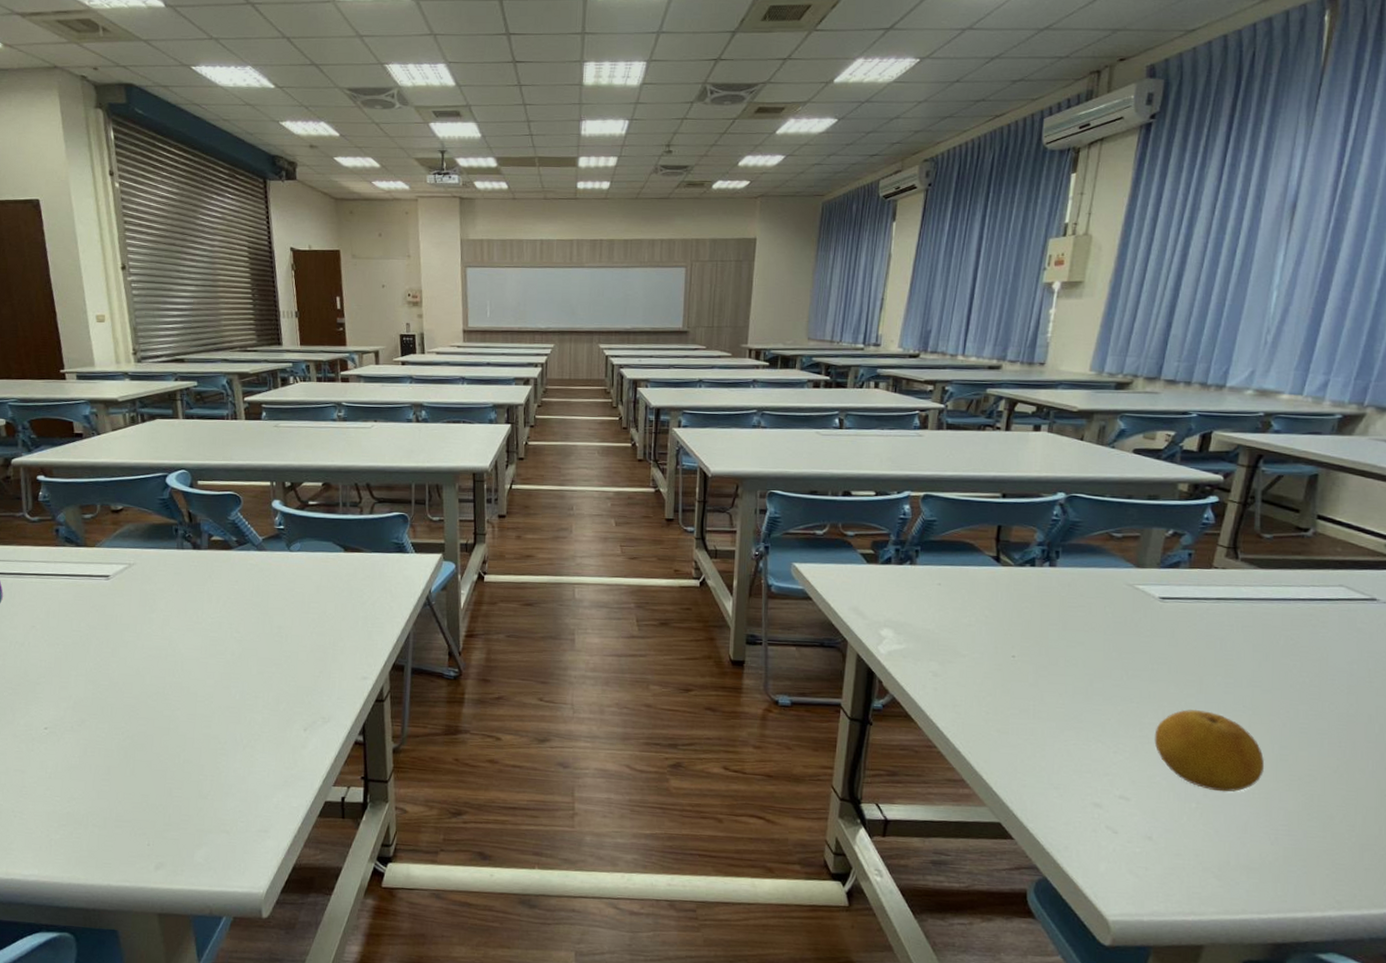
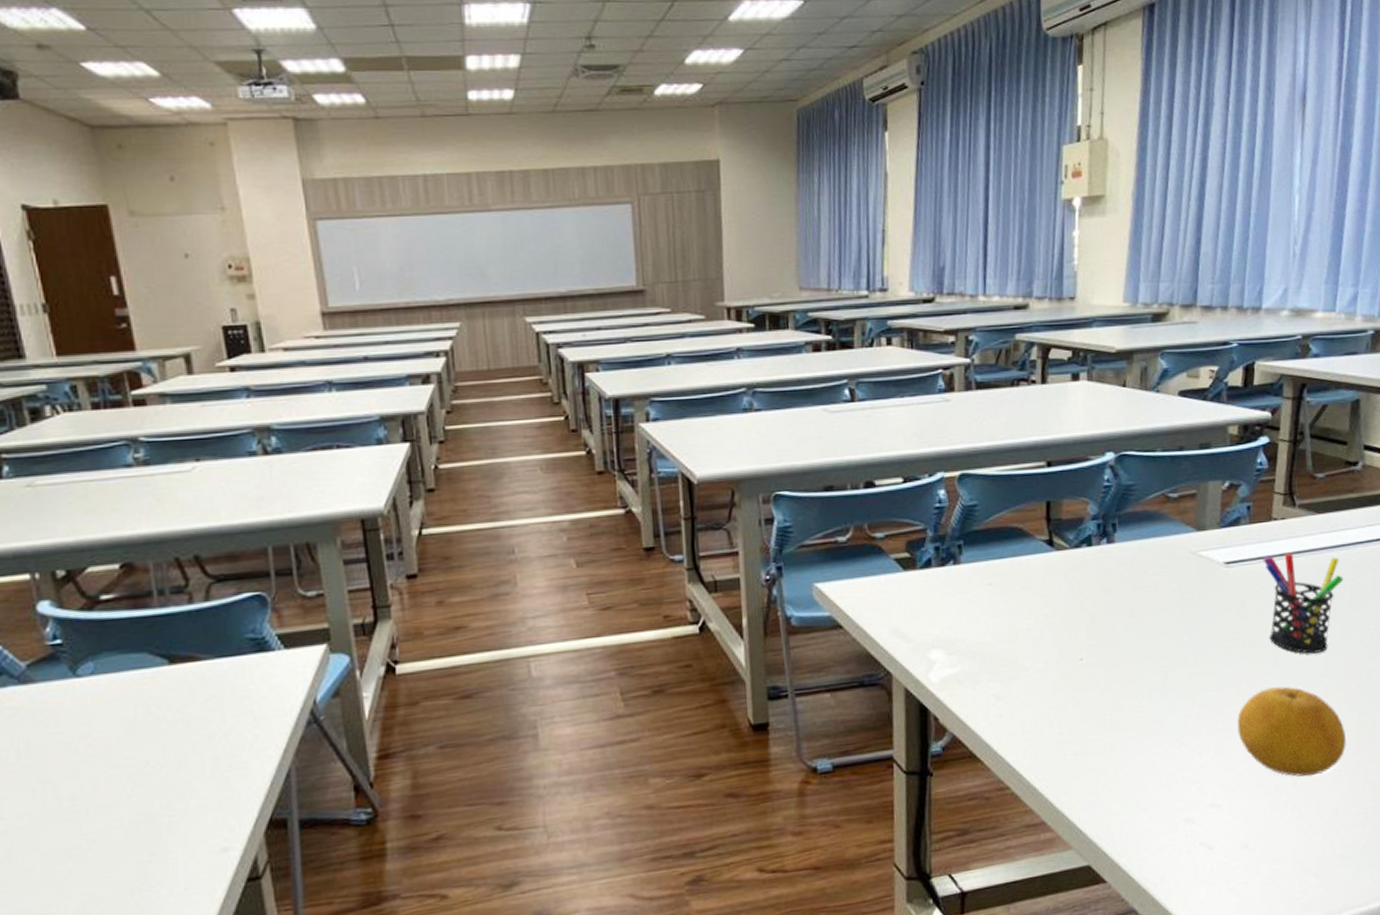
pen holder: none [1196,598,1280,689] -> present [1262,552,1344,654]

